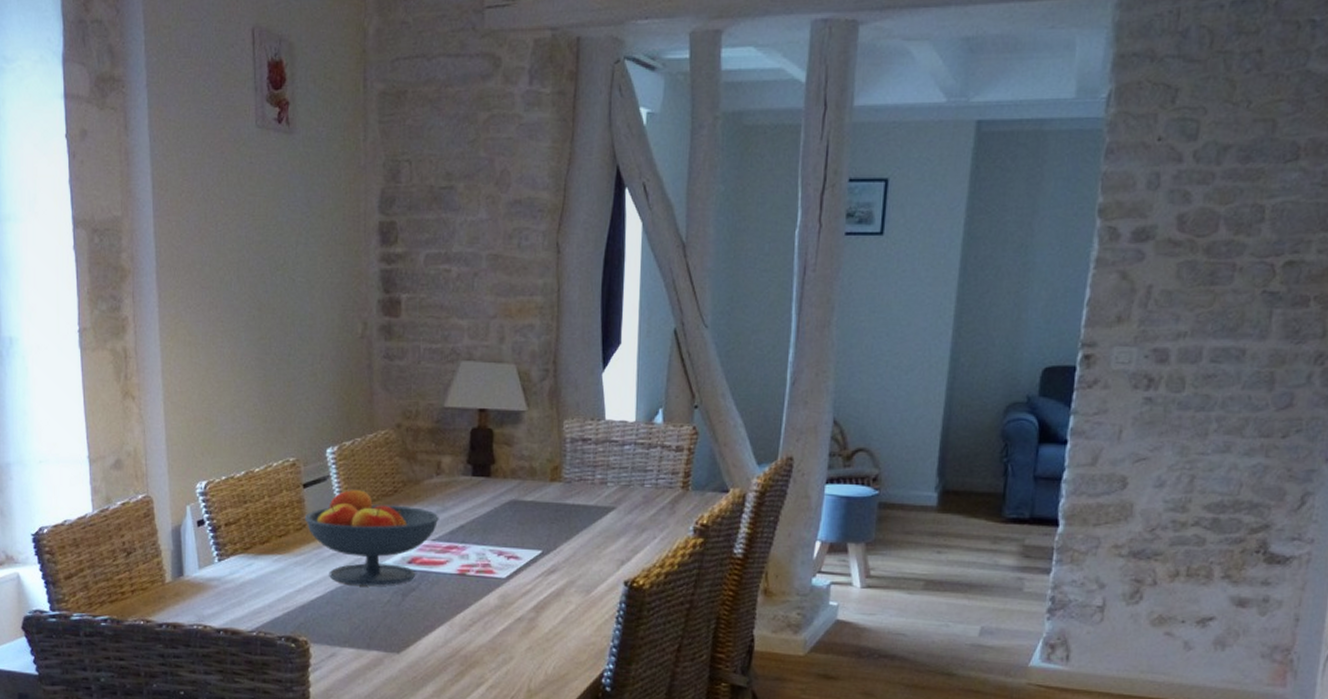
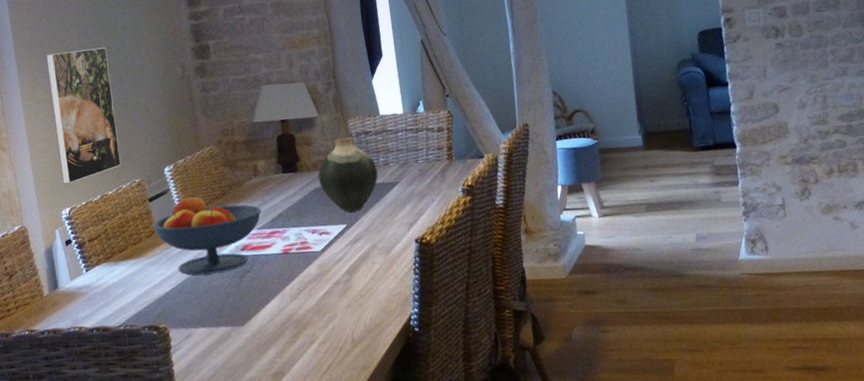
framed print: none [195,283,274,452] -> present [46,46,122,185]
vase: none [516,442,591,535] -> present [318,137,378,212]

